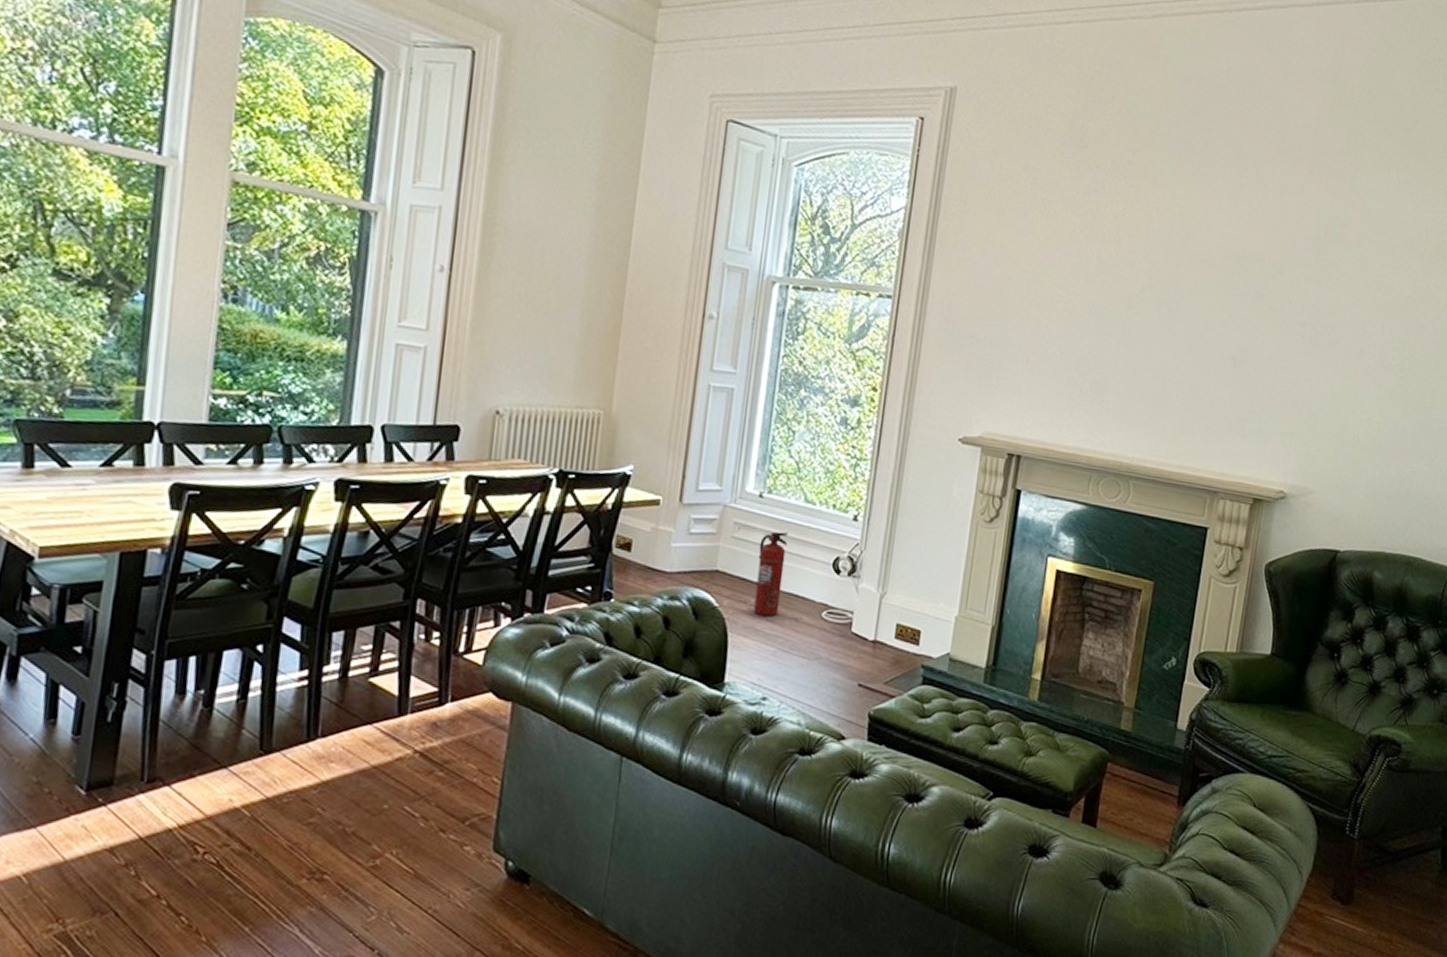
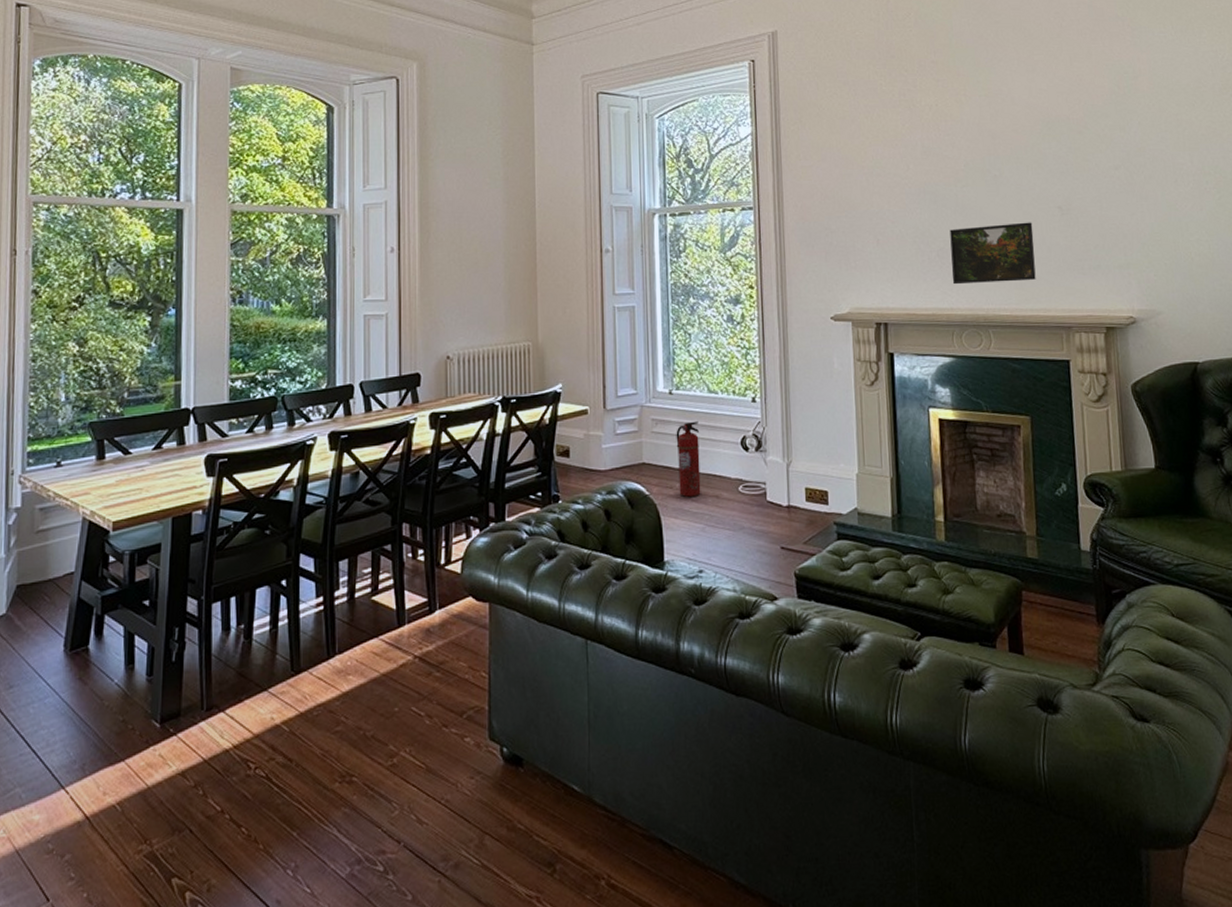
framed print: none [1100,361,1201,434] -> present [950,222,1036,285]

